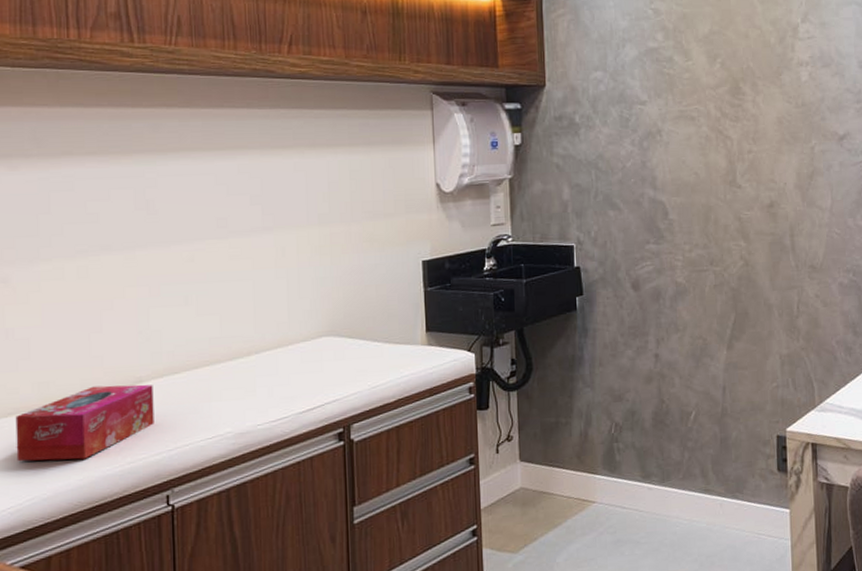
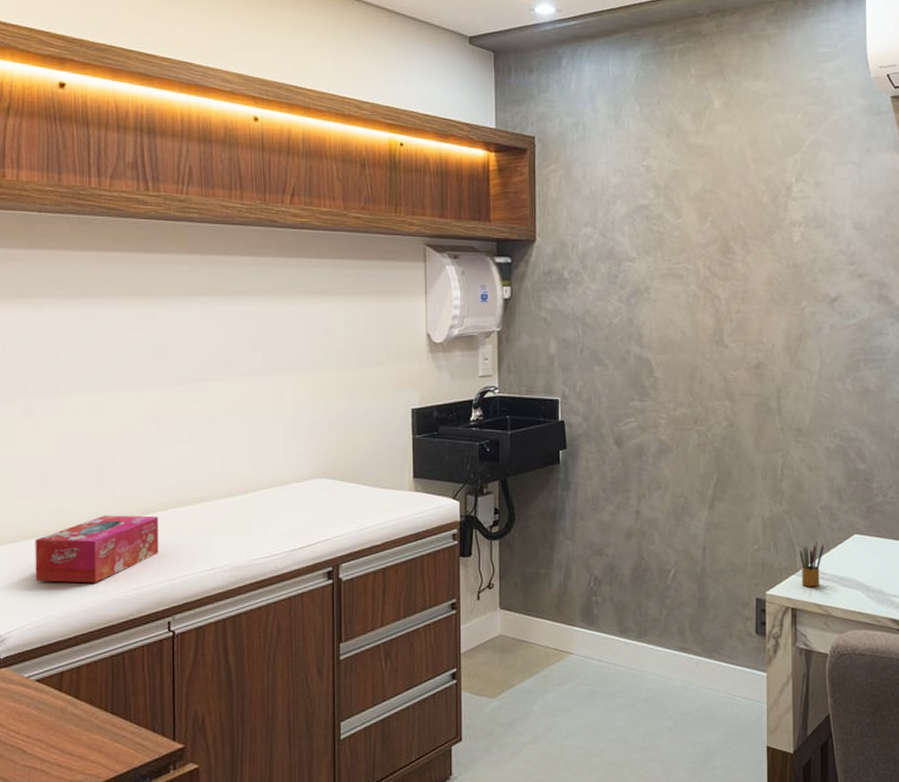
pencil box: none [817,376,842,422] -> present [799,541,824,587]

